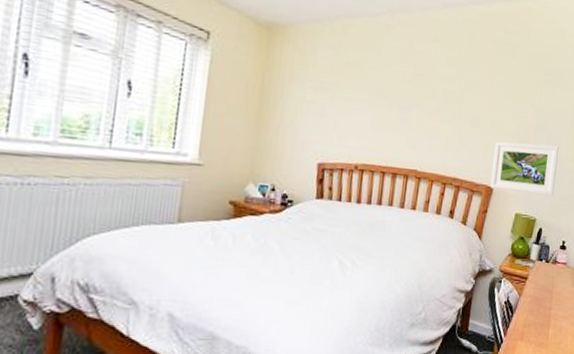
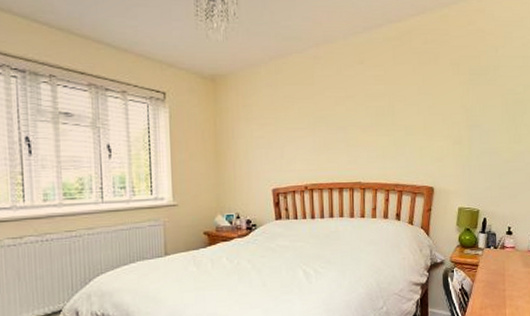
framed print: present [490,141,559,196] -> none [430,139,494,188]

